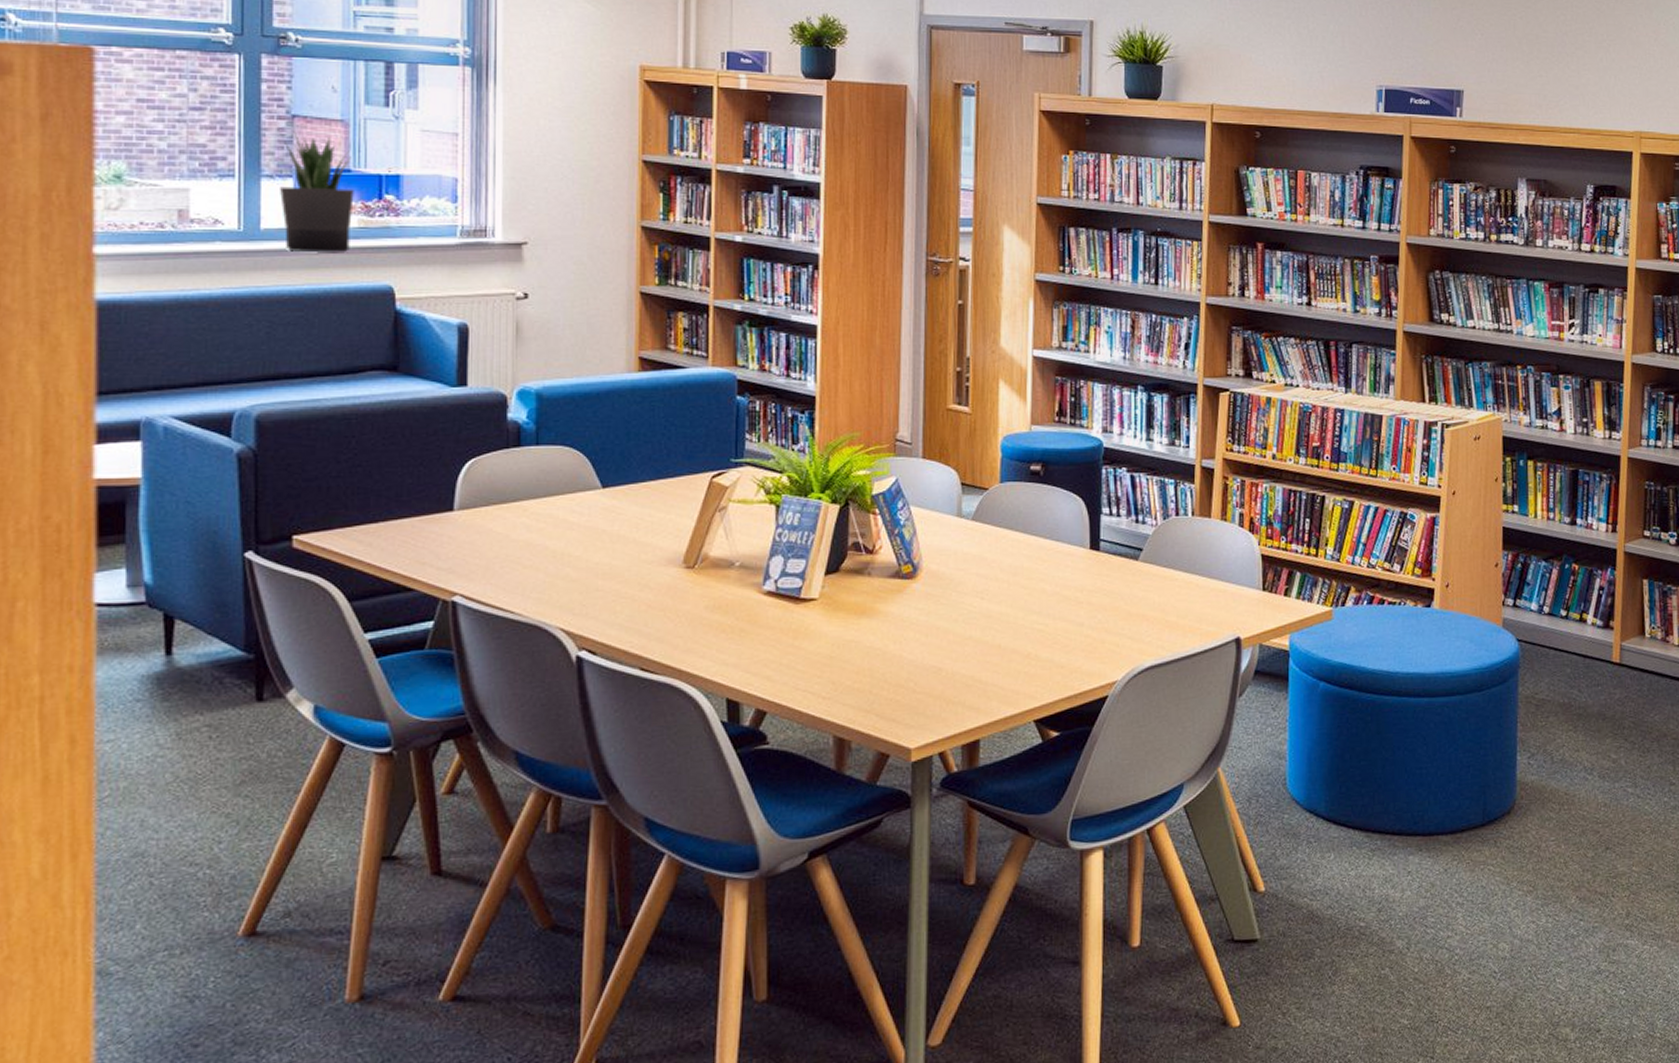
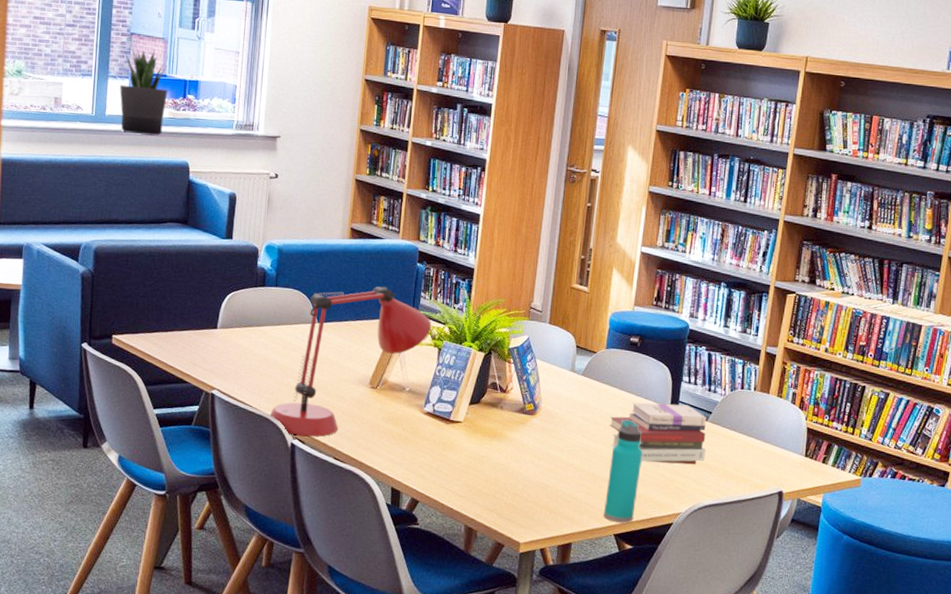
desk lamp: none [539,430,764,645] -> present [268,286,432,437]
books: none [1013,543,1140,622] -> present [609,402,706,465]
water bottle: none [1018,570,1061,705] -> present [604,419,643,523]

